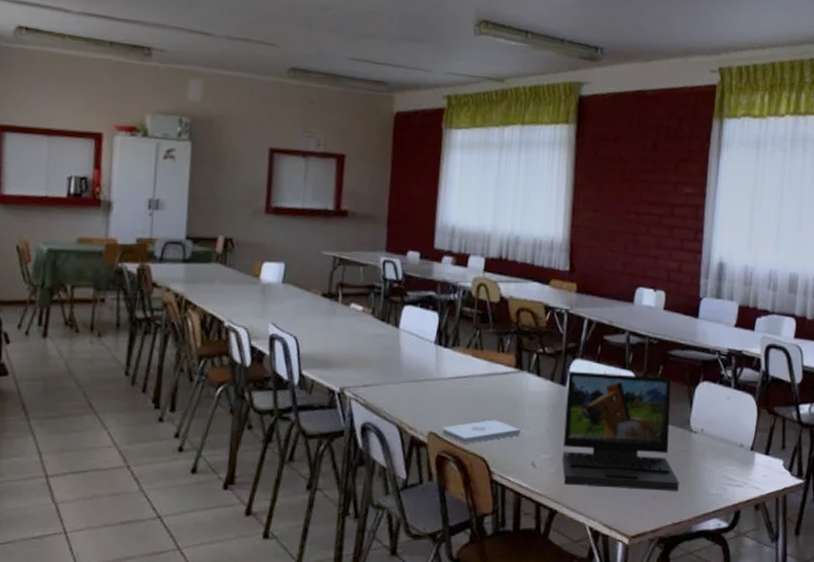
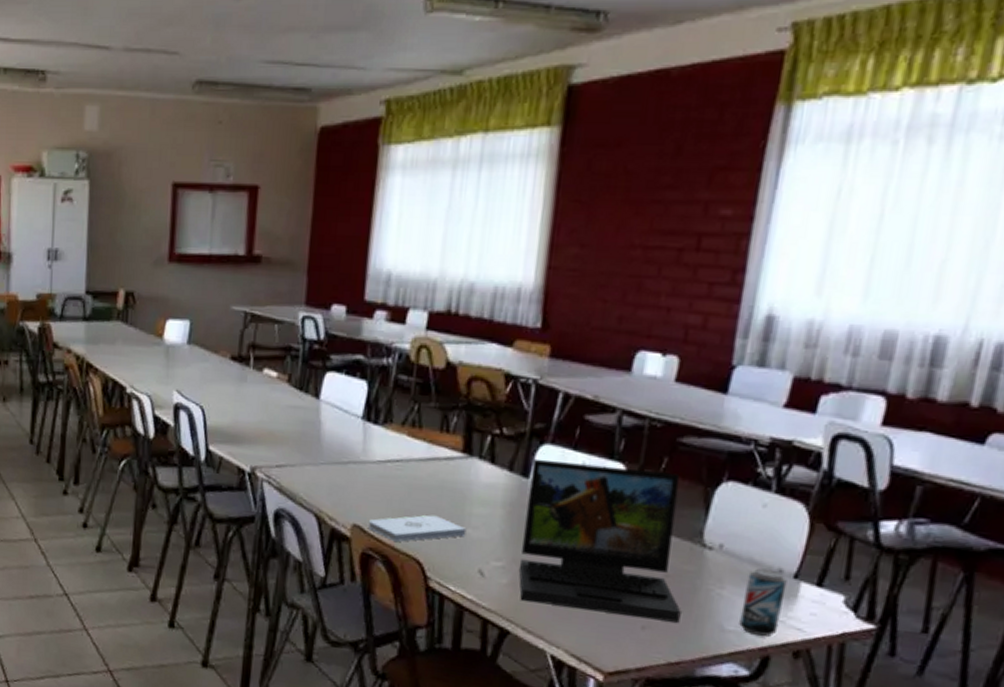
beer can: none [718,445,747,496] -> present [739,568,787,637]

